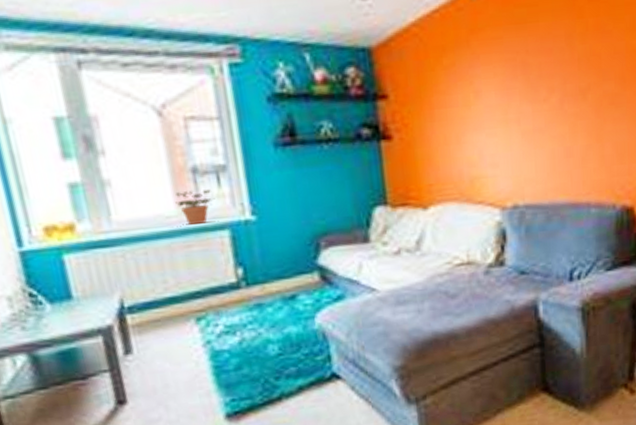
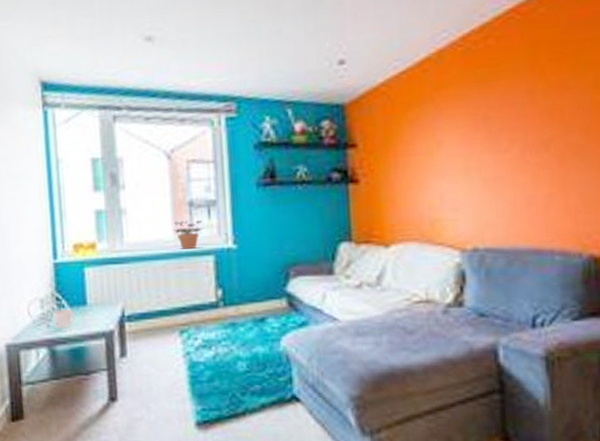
mug: none [27,306,60,332] -> present [53,309,75,330]

